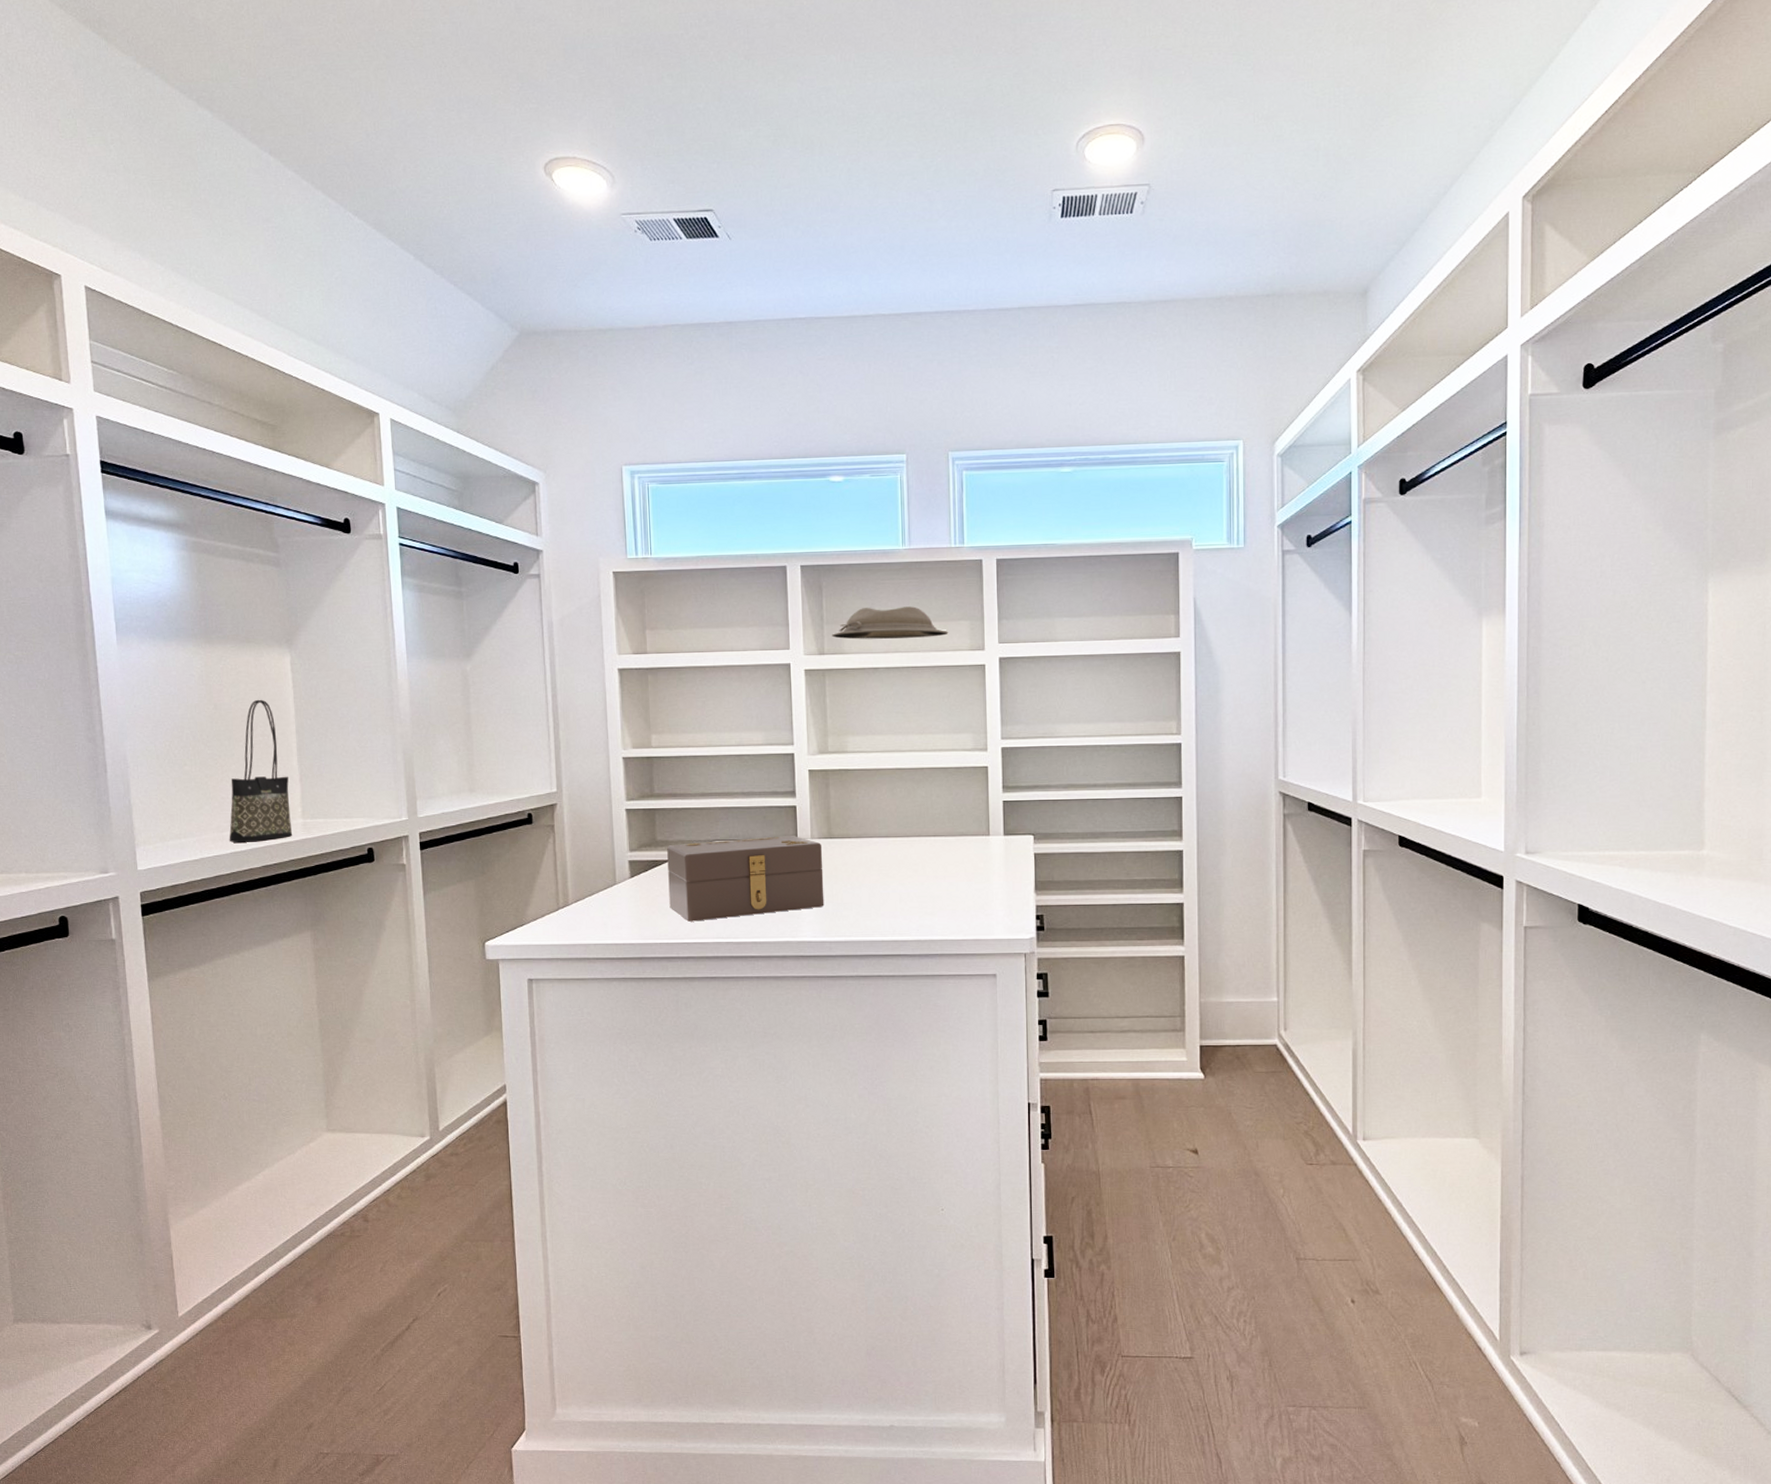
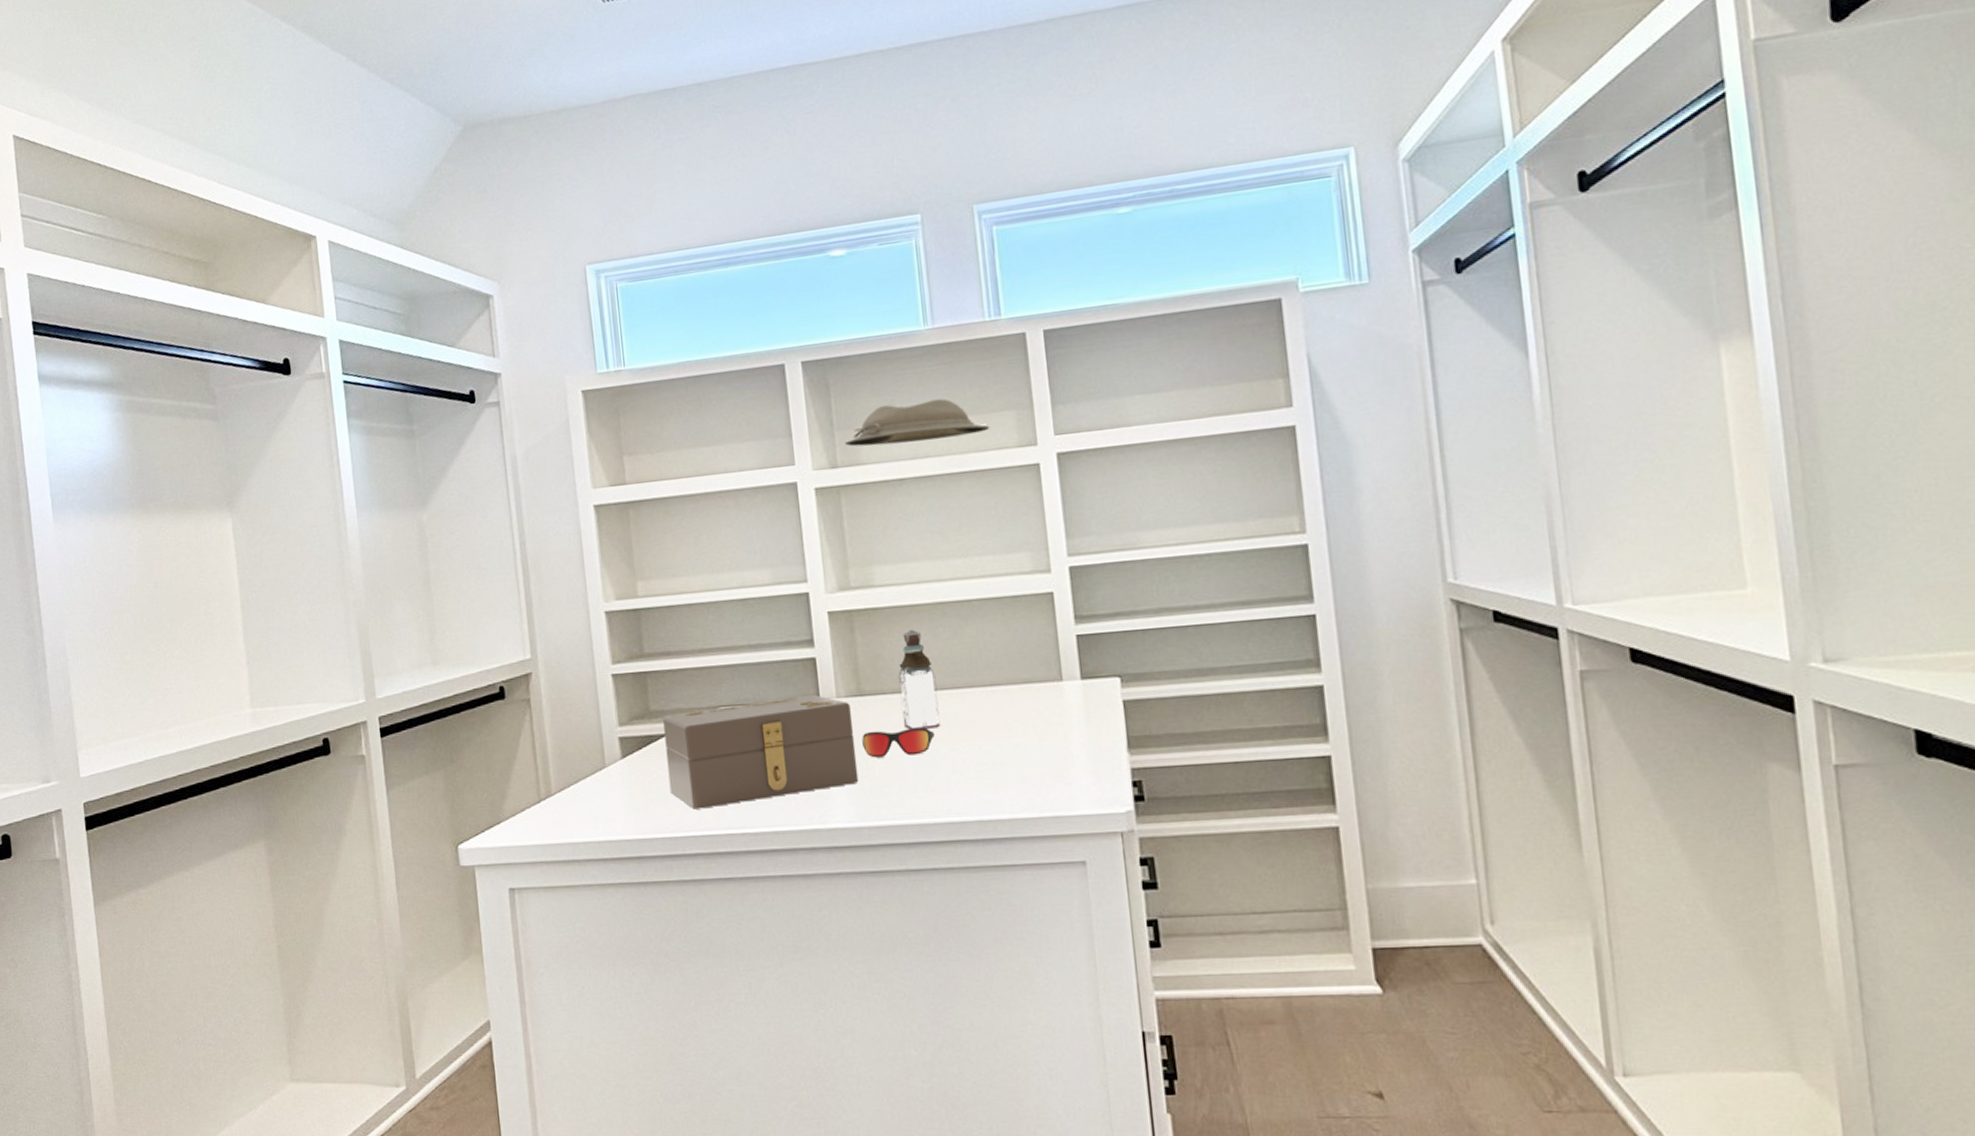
tote bag: present [229,699,293,843] -> none [174,572,242,740]
sunglasses: none [829,866,888,888] -> present [862,727,936,758]
perfume bottle: none [862,788,892,868] -> present [898,629,941,730]

